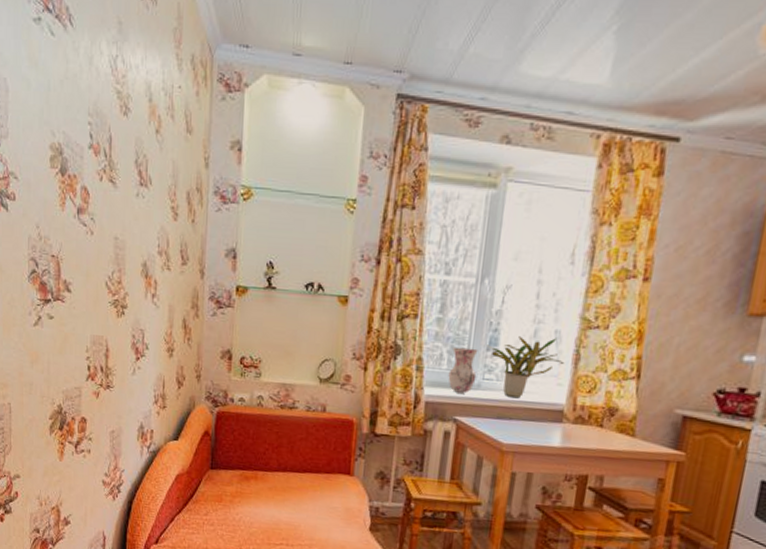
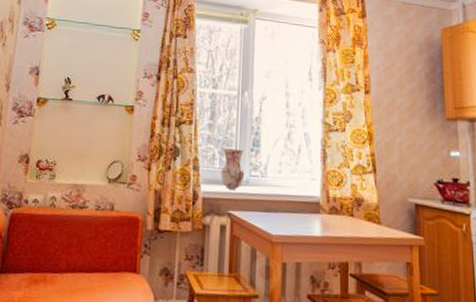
potted plant: present [484,336,565,399] -> none [248,138,315,193]

